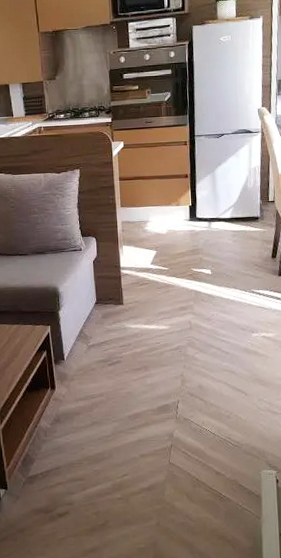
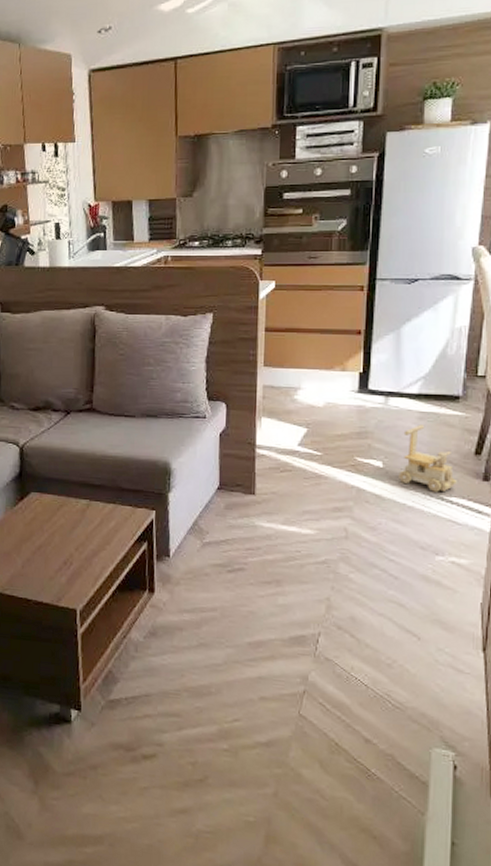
toy train: none [223,240,262,288] -> present [399,424,457,492]

